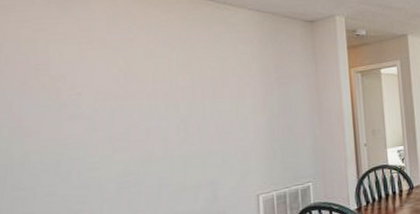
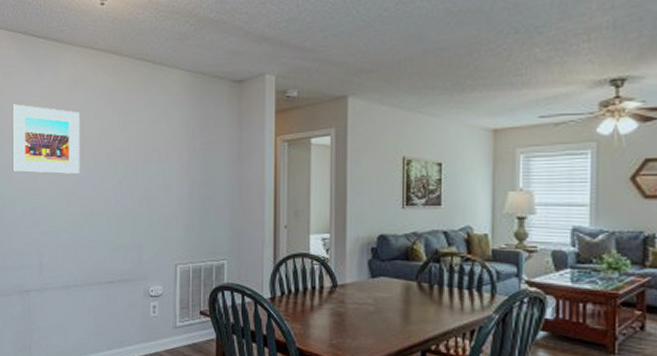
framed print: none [18,42,129,121] -> present [12,104,80,174]

